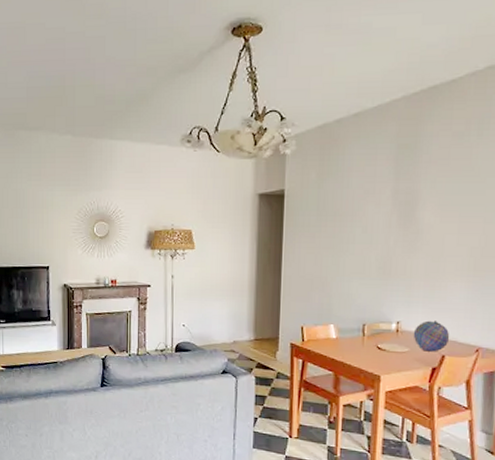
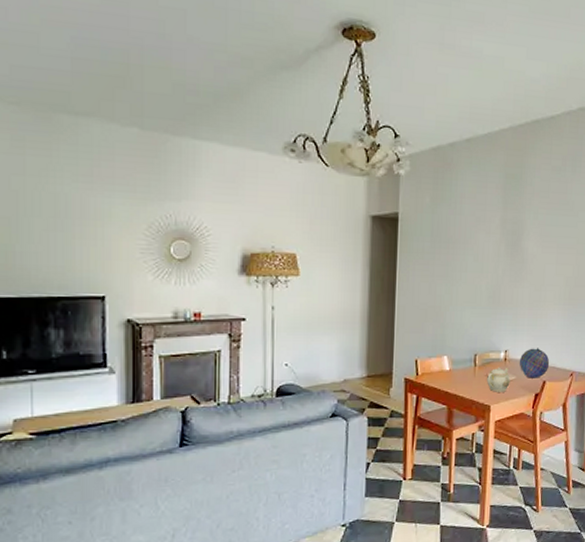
teapot: none [377,338,403,364] -> present [487,367,510,392]

